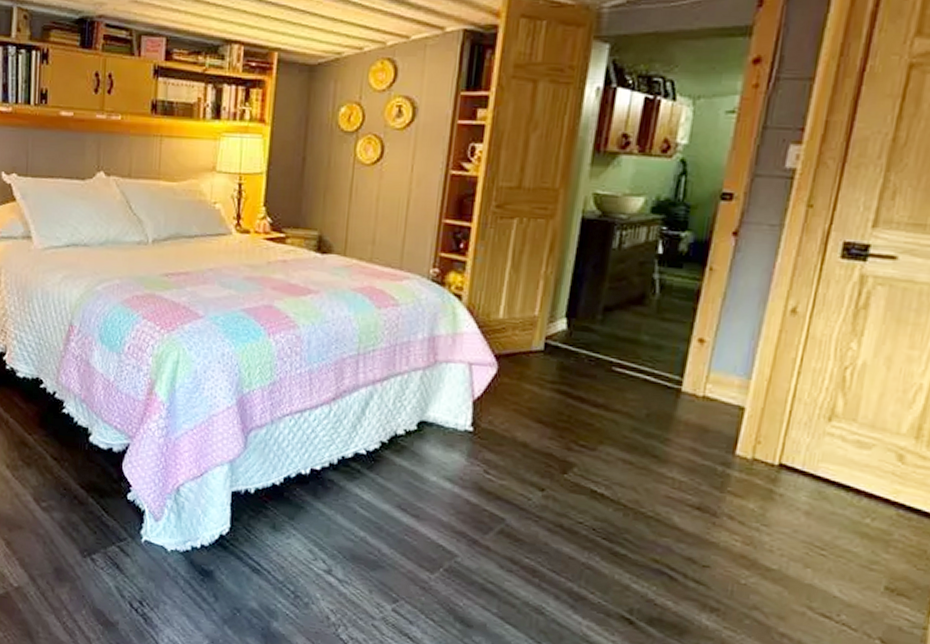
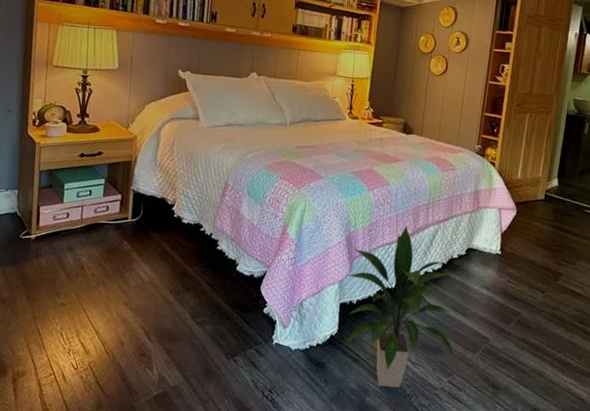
indoor plant: none [240,386,404,613] -> present [346,226,456,388]

